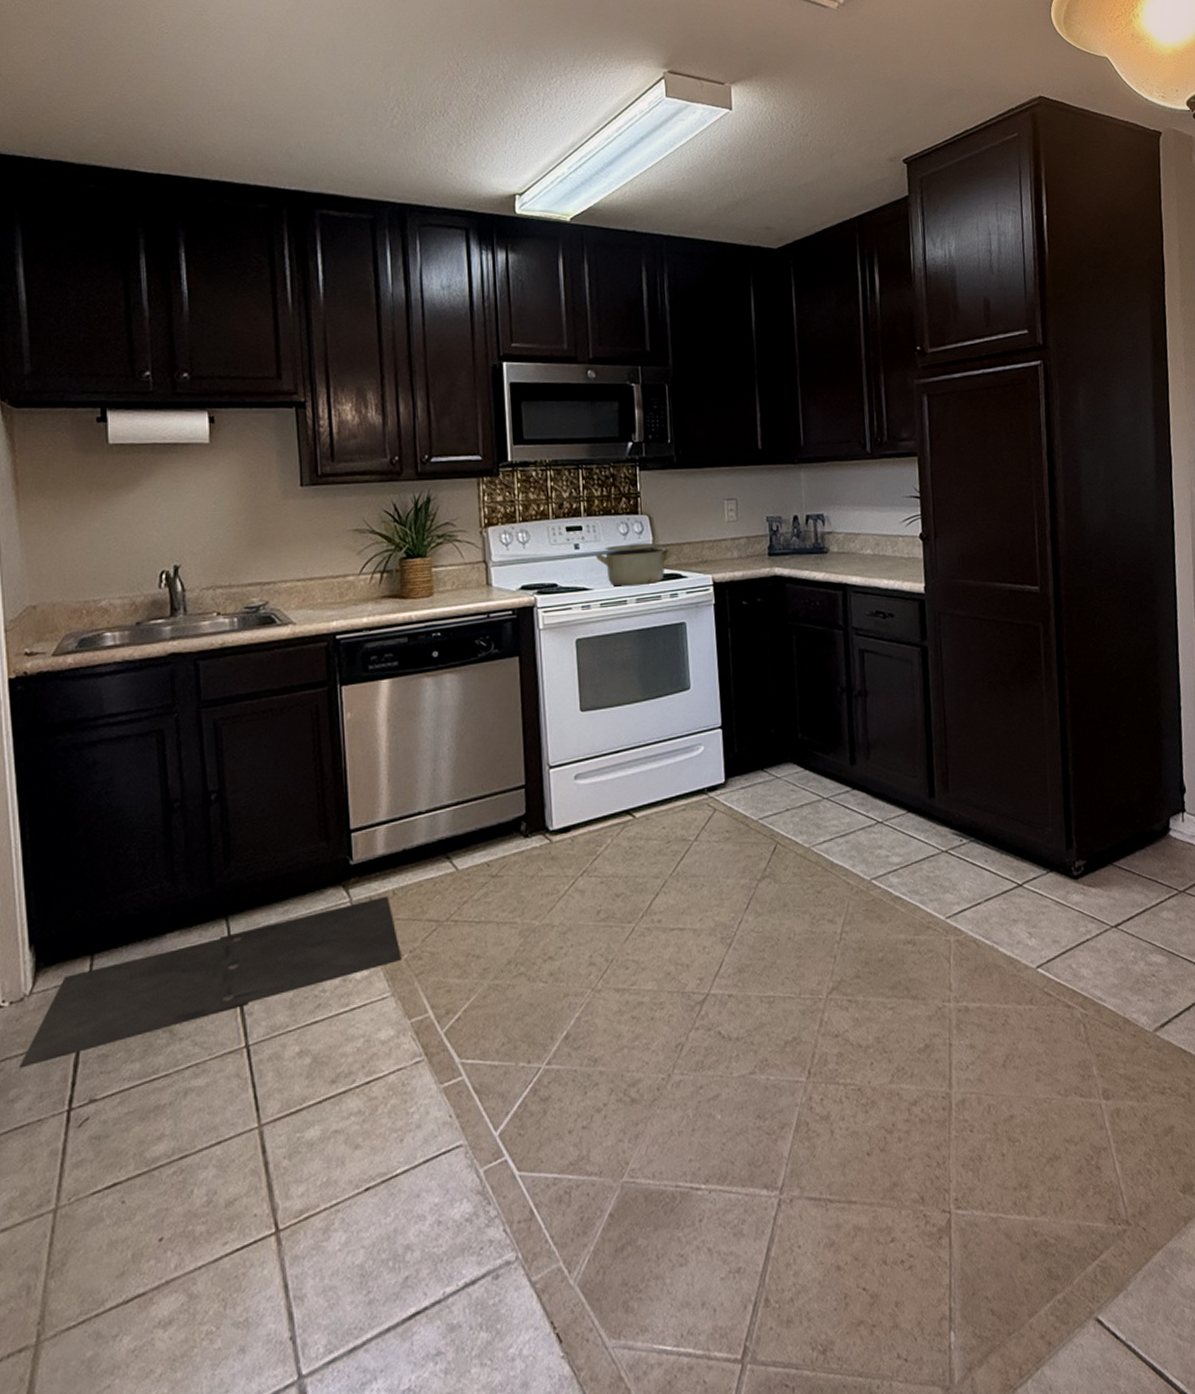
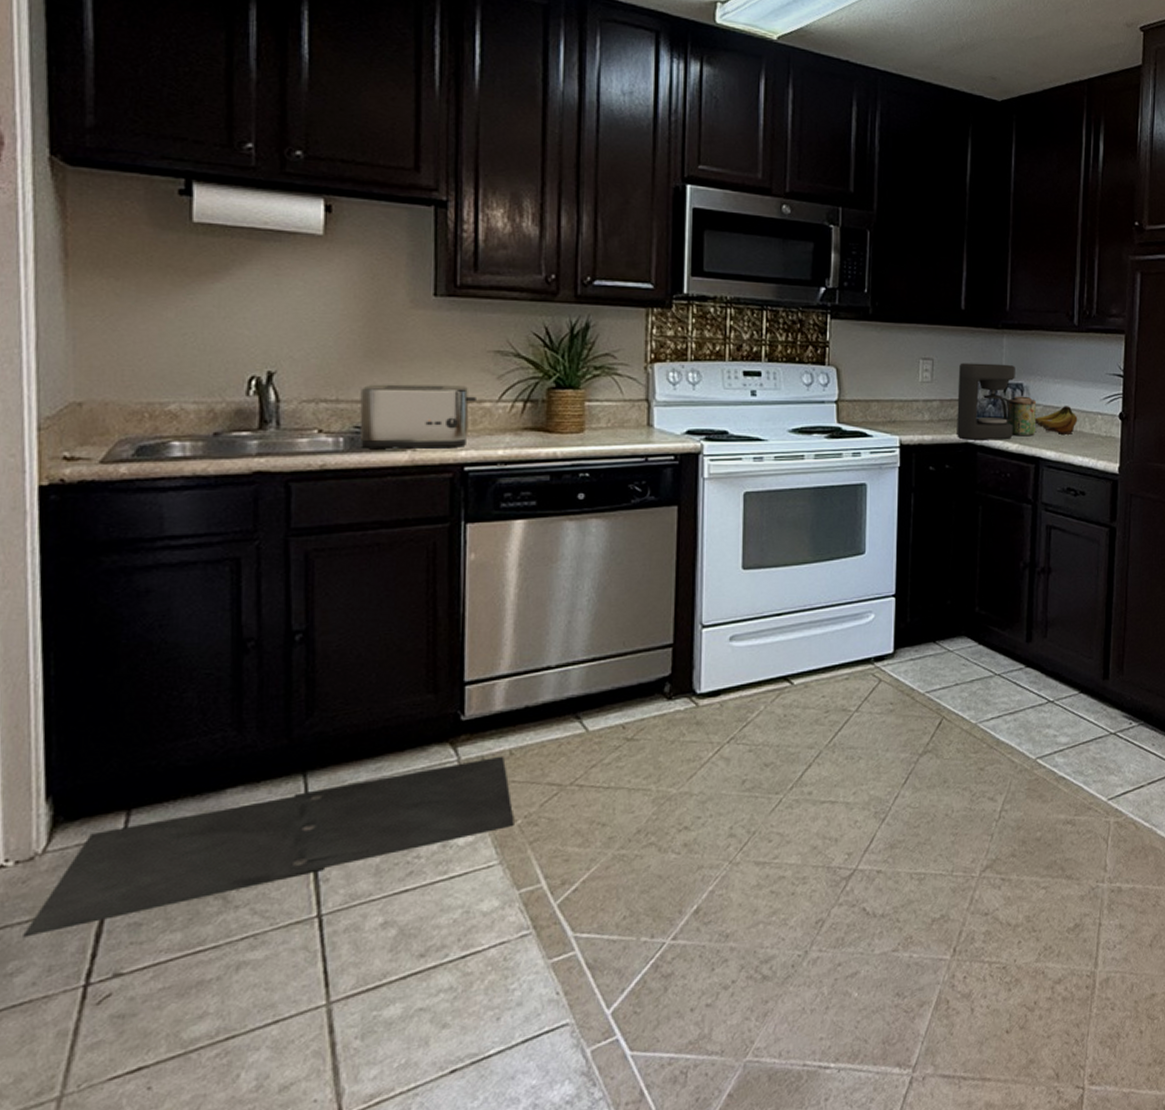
toaster: none [248,563,342,627] -> present [359,384,476,450]
saucepan: present [596,542,675,588] -> none [774,395,861,441]
coffee maker: none [762,496,818,573] -> present [957,363,1015,440]
canister: none [810,525,840,565] -> present [1006,396,1037,437]
fruit: none [837,531,880,560] -> present [1034,406,1078,434]

